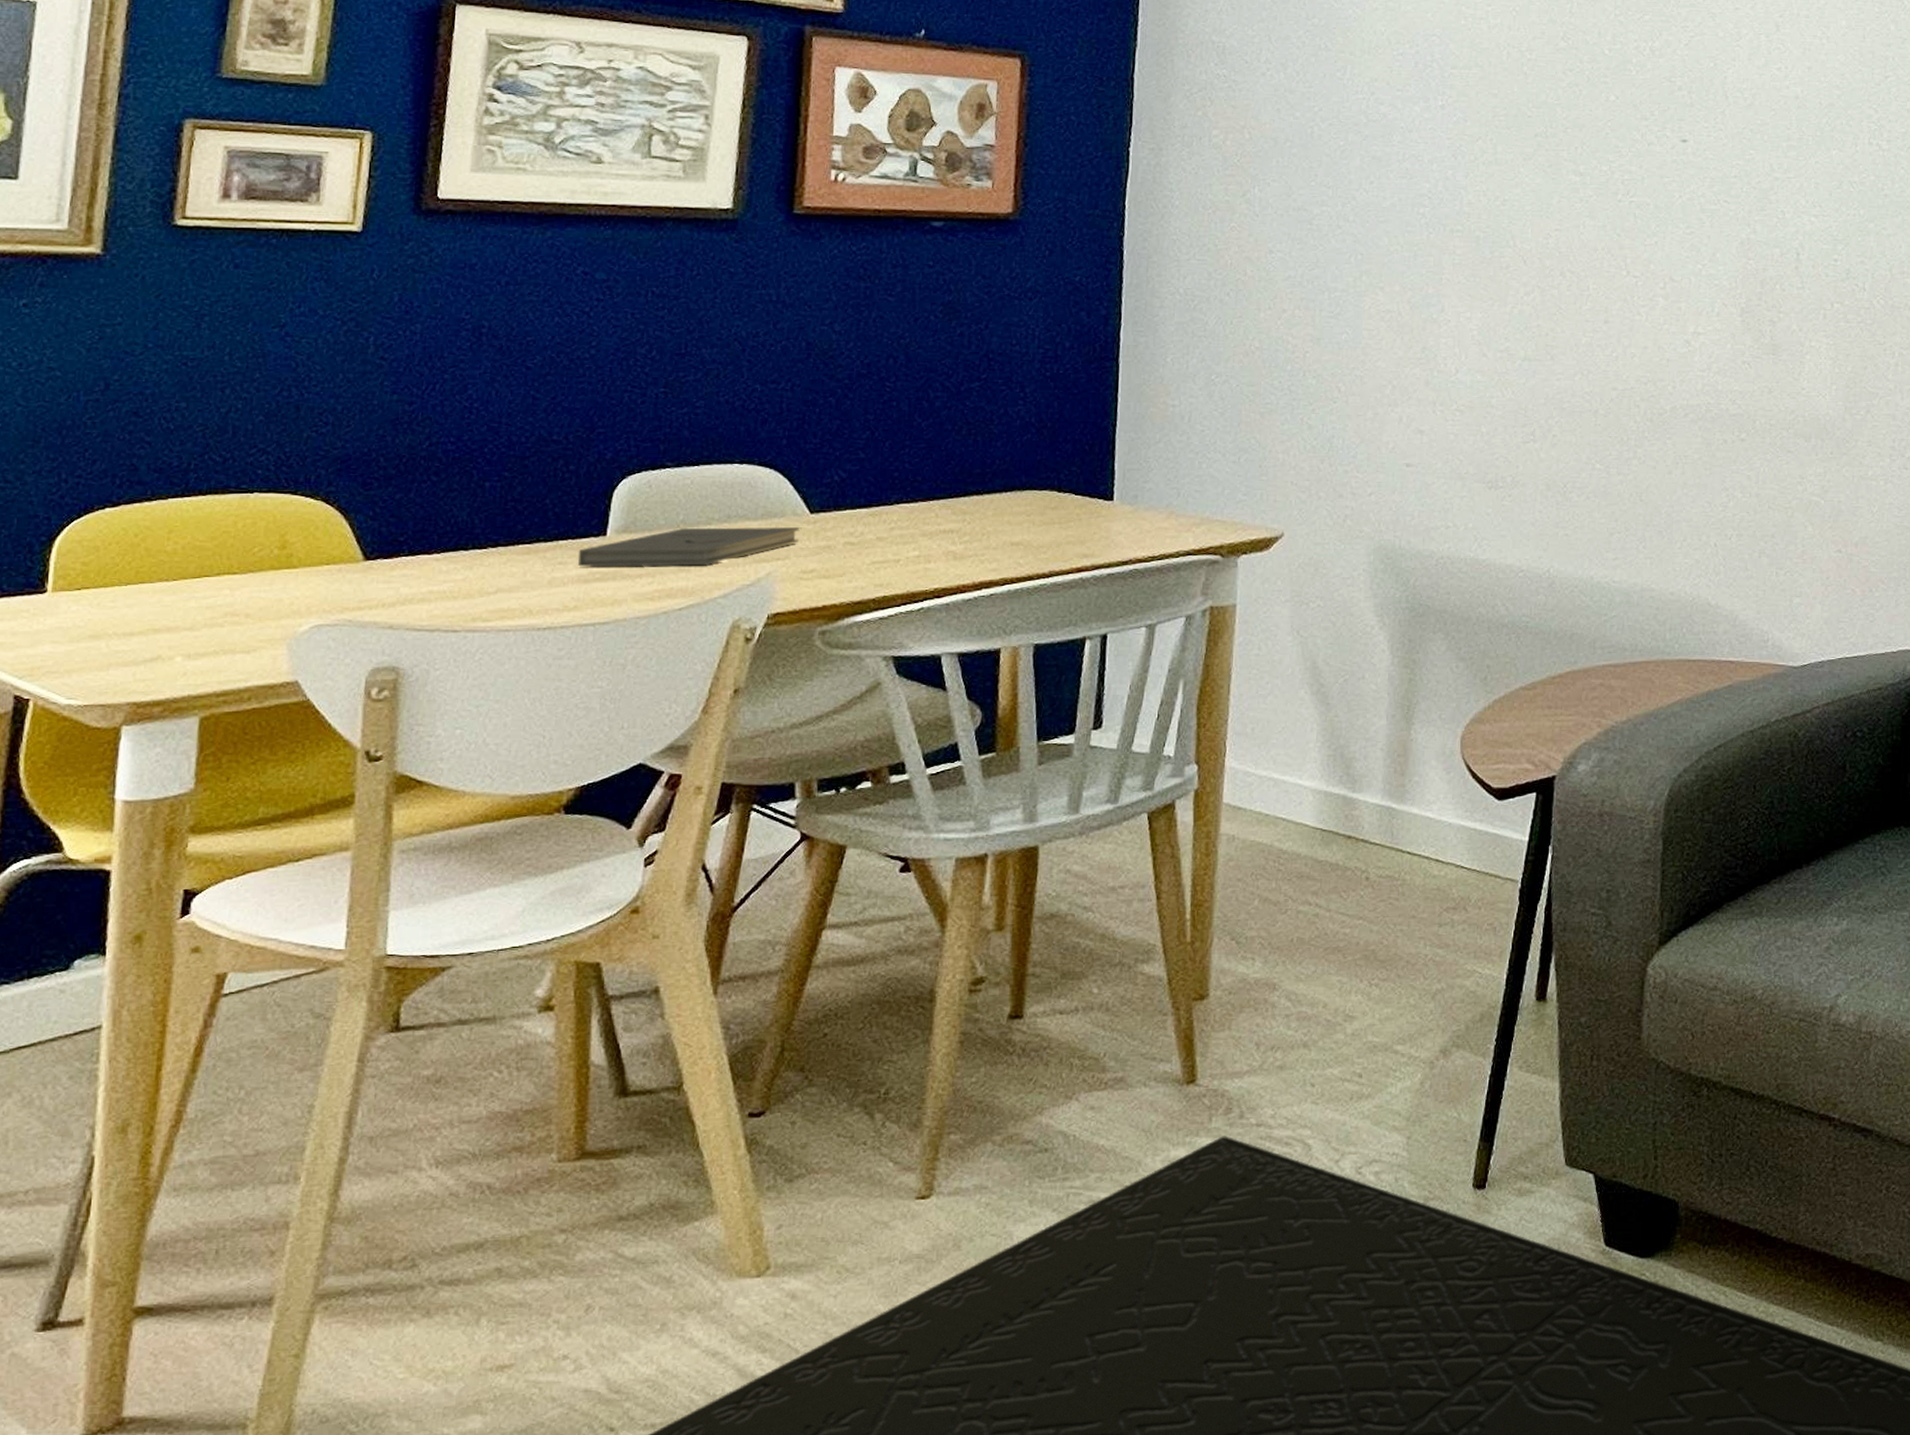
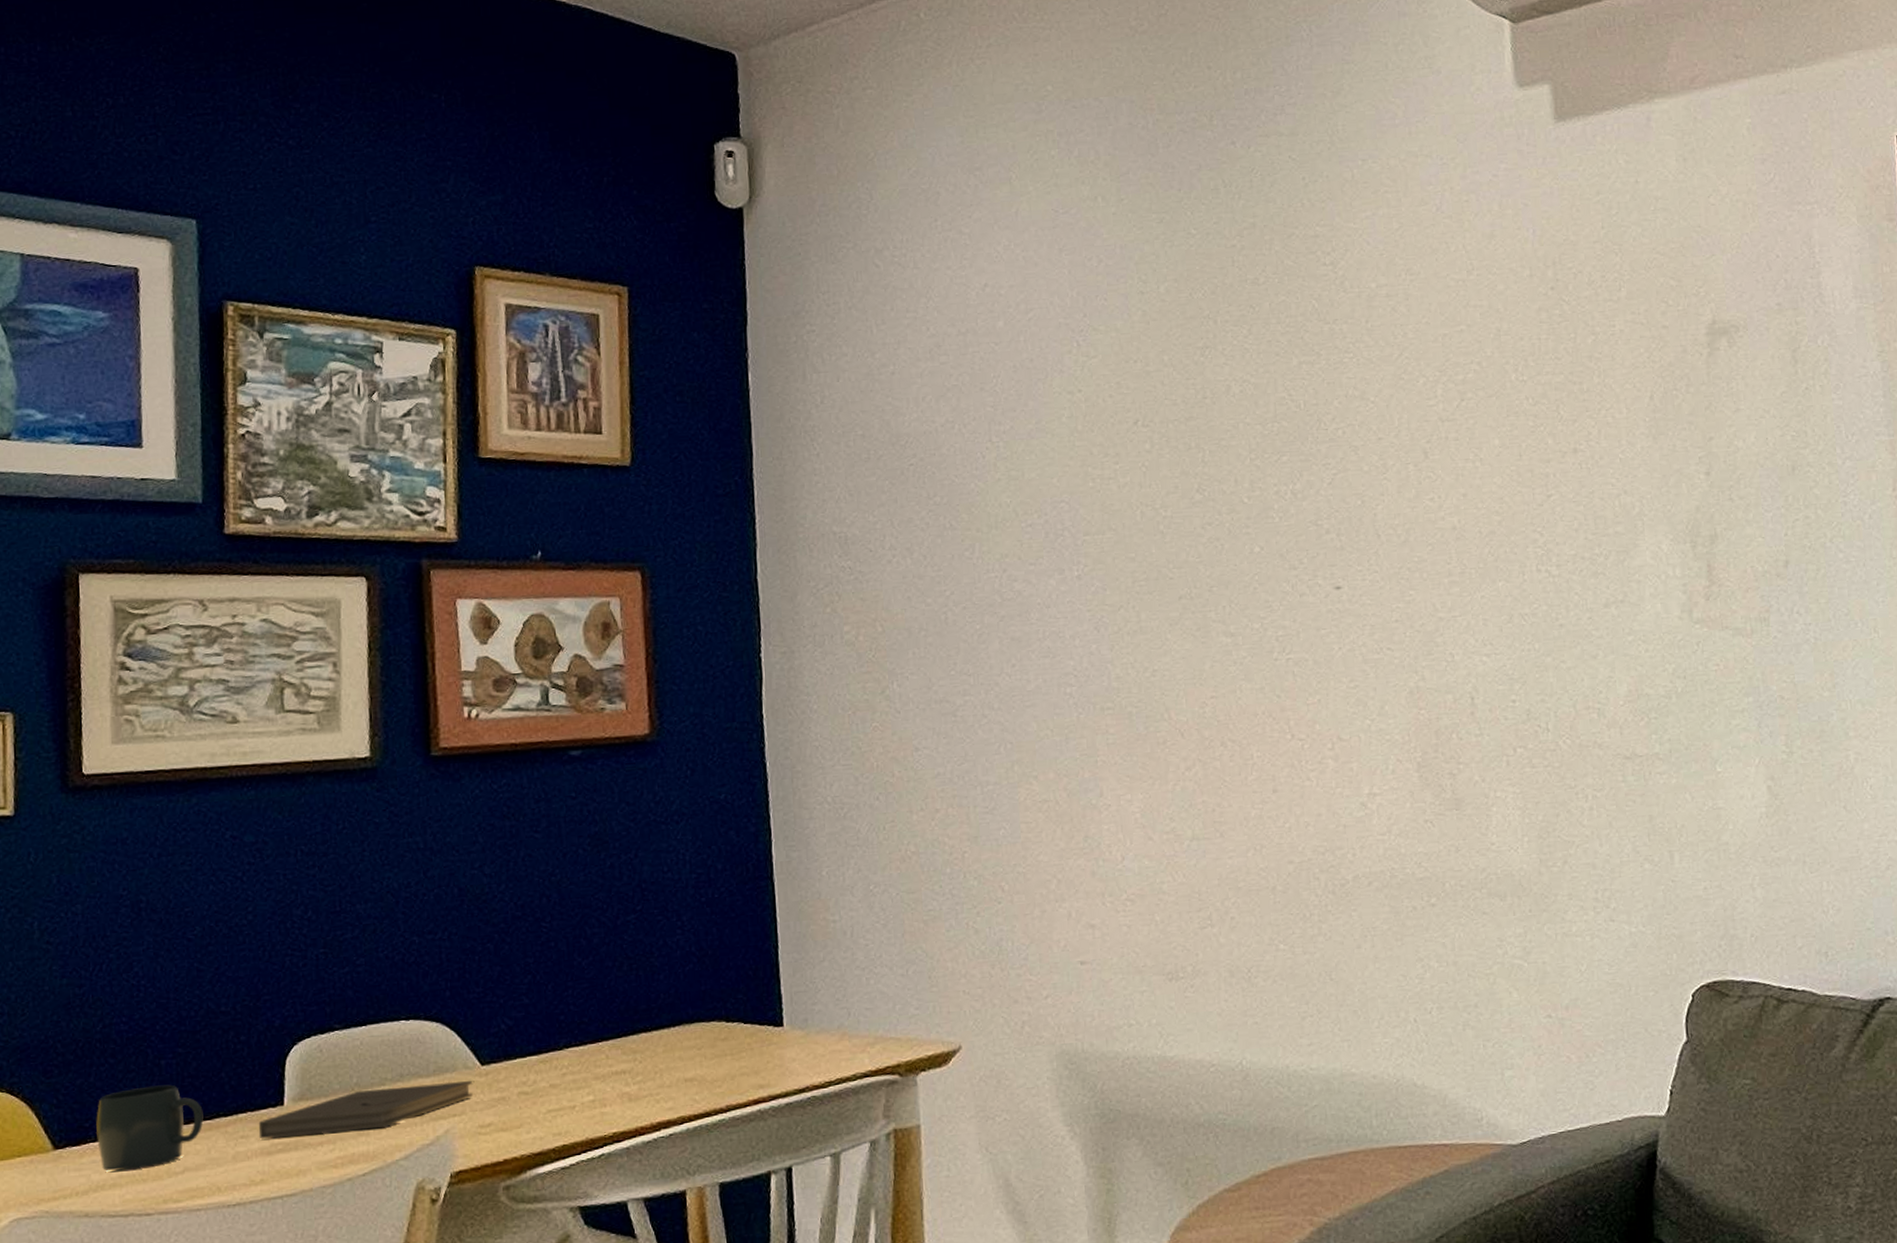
mug: none [410,506,523,586] -> present [96,1084,204,1171]

